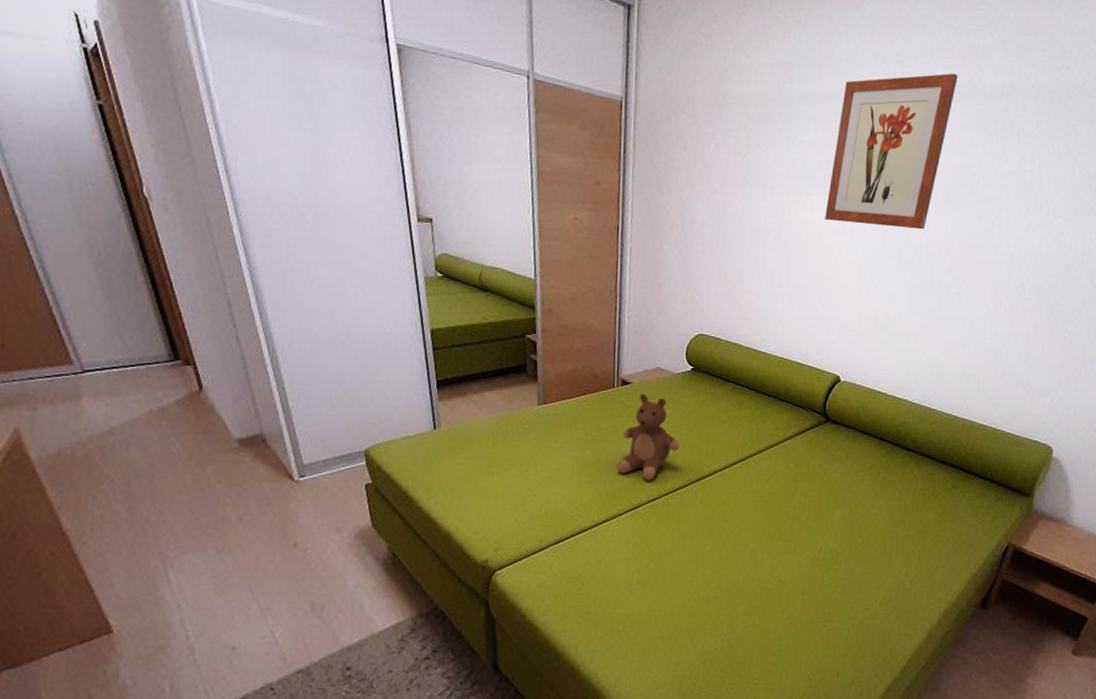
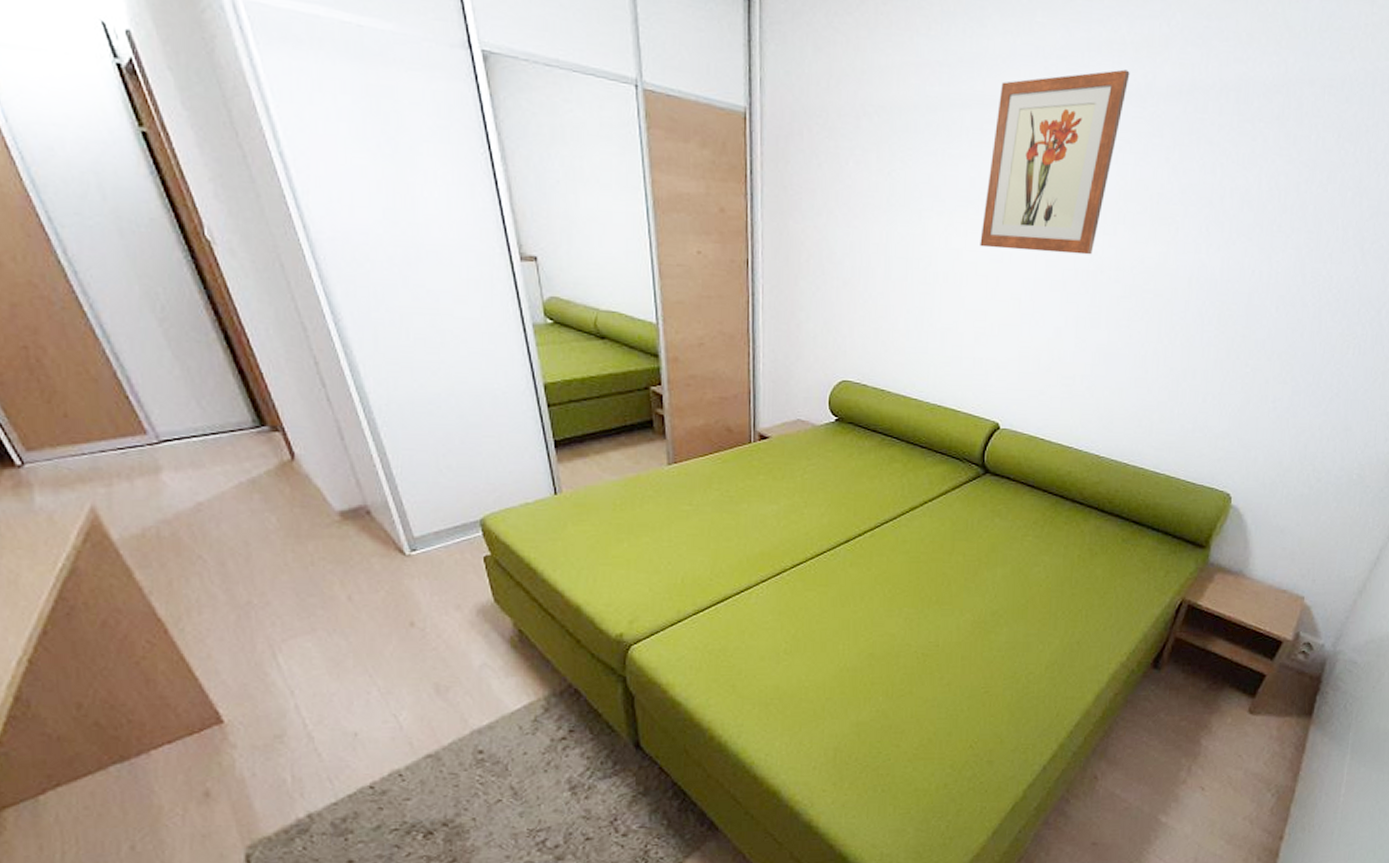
teddy bear: present [617,393,680,481] -> none [757,448,826,544]

